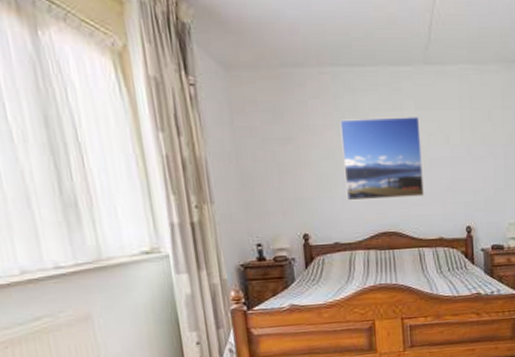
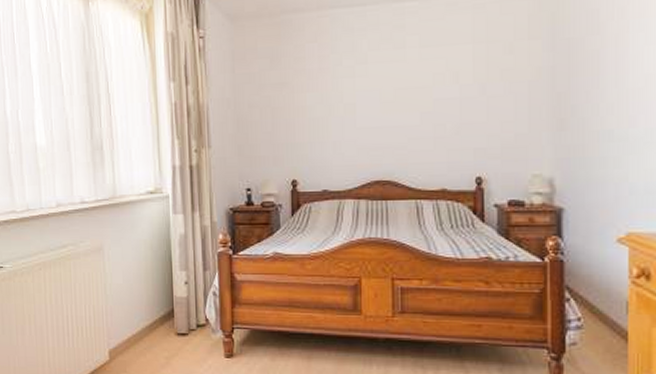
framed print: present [340,117,424,201] -> none [336,54,425,147]

